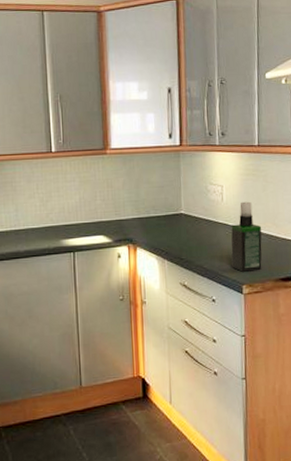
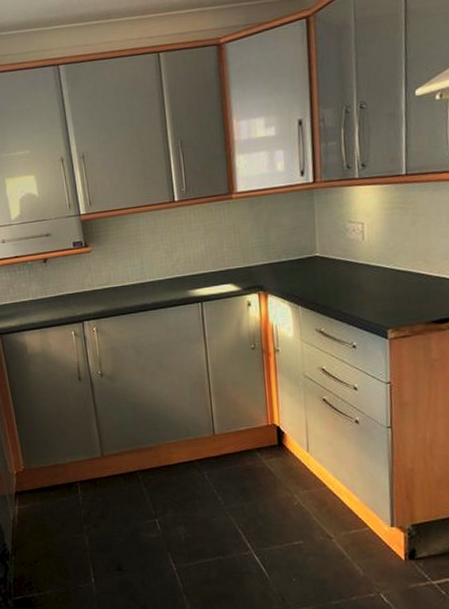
spray bottle: present [231,201,262,272] -> none [373,238,411,315]

